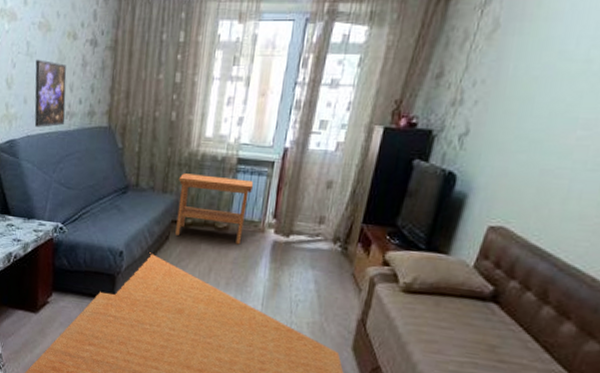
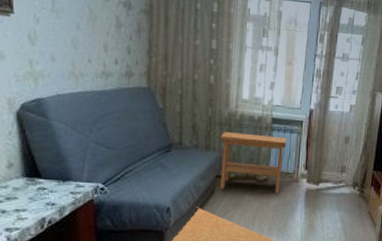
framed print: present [34,59,67,127] -> none [63,16,101,86]

